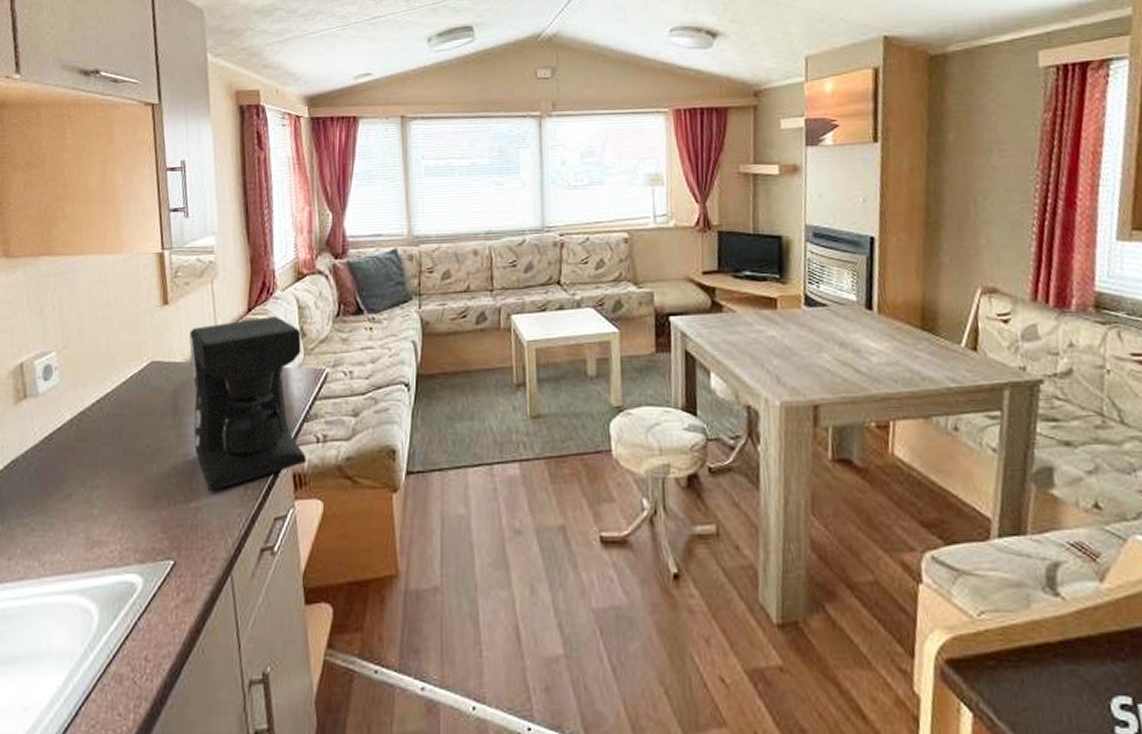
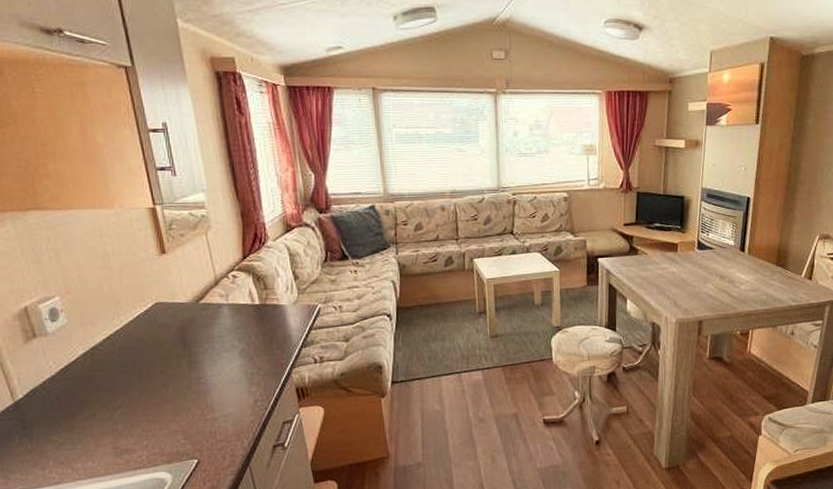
coffee maker: present [189,317,307,491] -> none [190,263,307,405]

